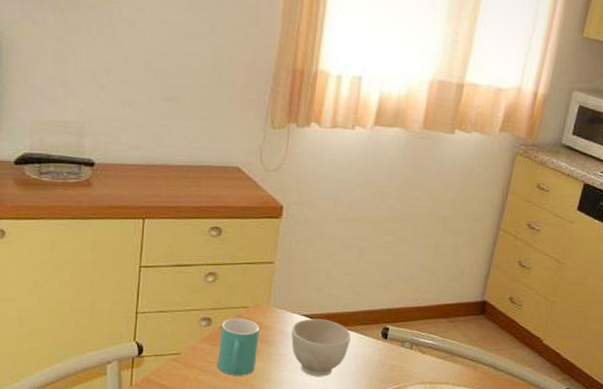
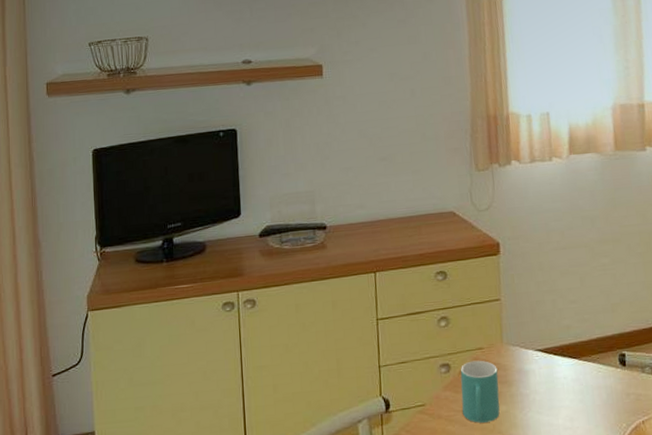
bowl: present [291,318,351,377] -> none [529,351,590,416]

